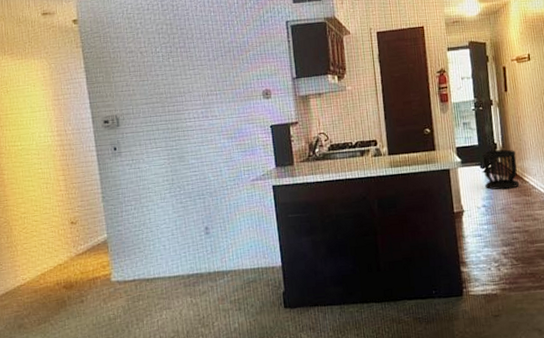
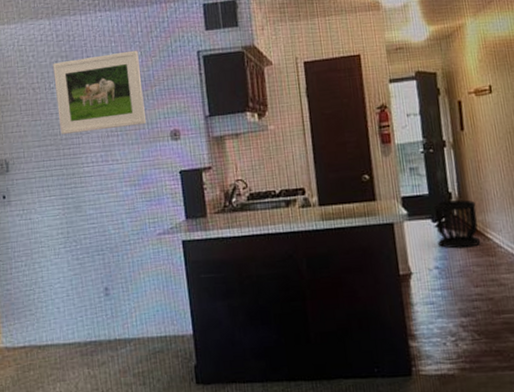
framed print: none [158,19,241,93] -> present [53,50,146,134]

